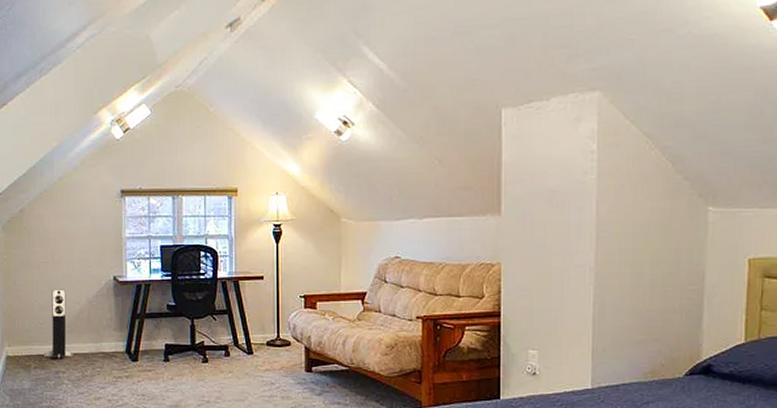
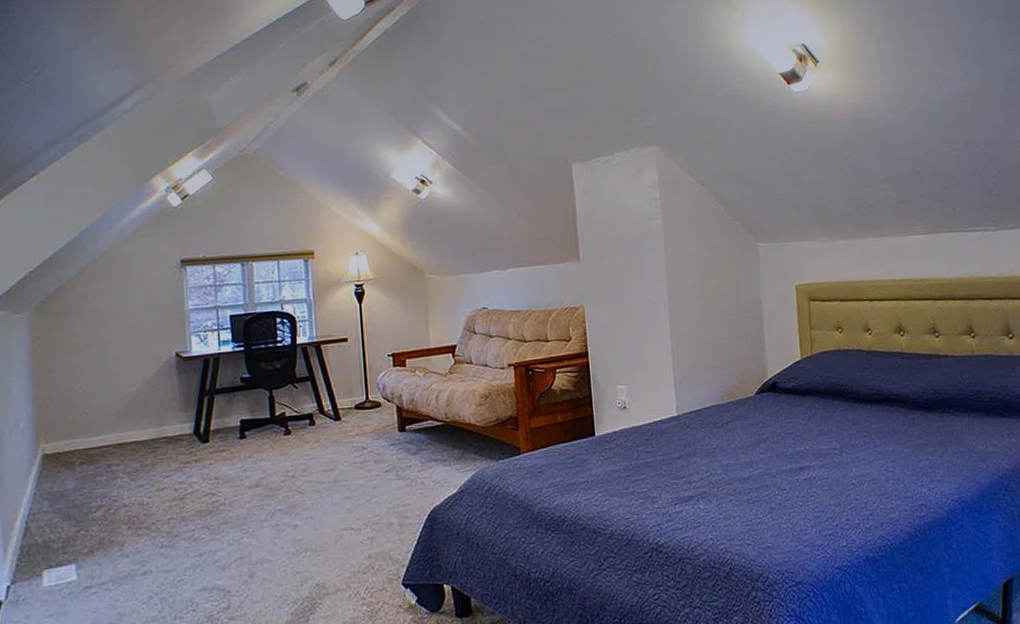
speaker: present [44,289,73,359] -> none [92,371,129,451]

